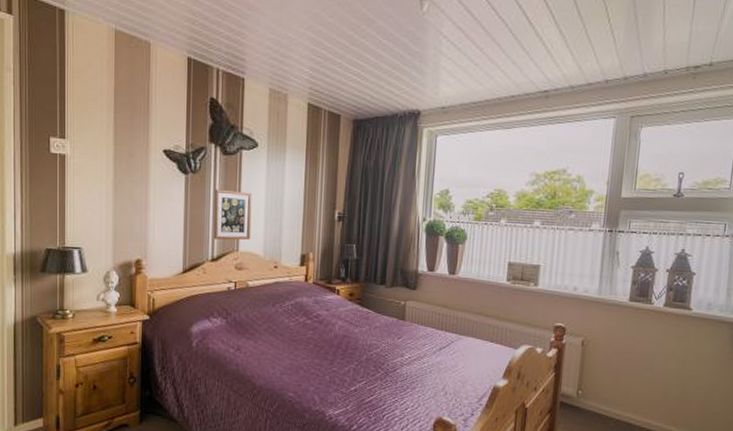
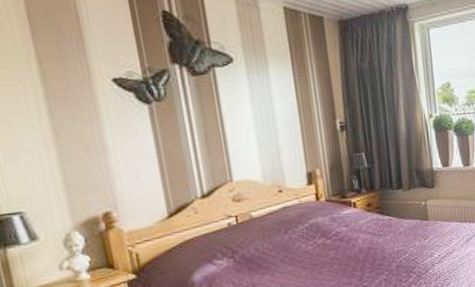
picture frame: present [213,189,252,240] -> none [189,114,245,174]

